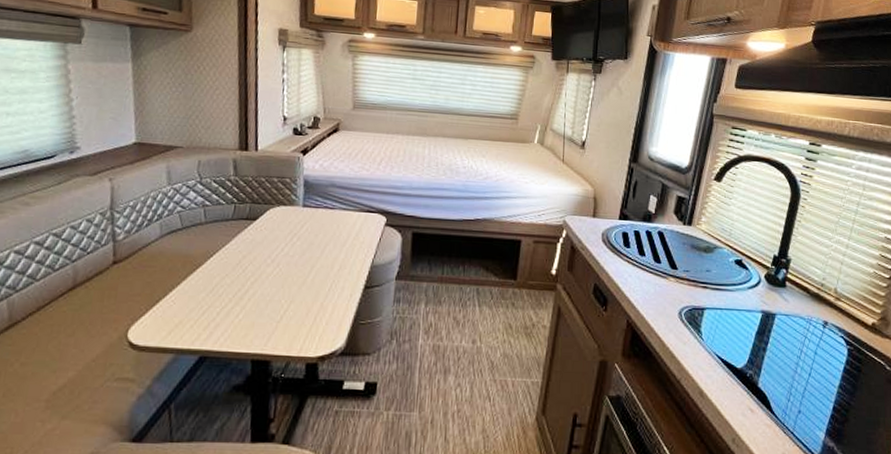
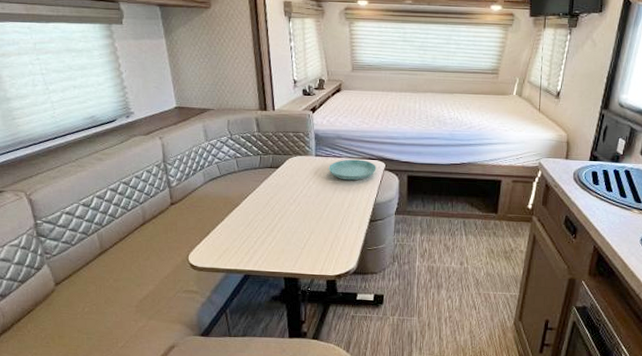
saucer: none [318,211,376,238] -> present [328,159,376,181]

